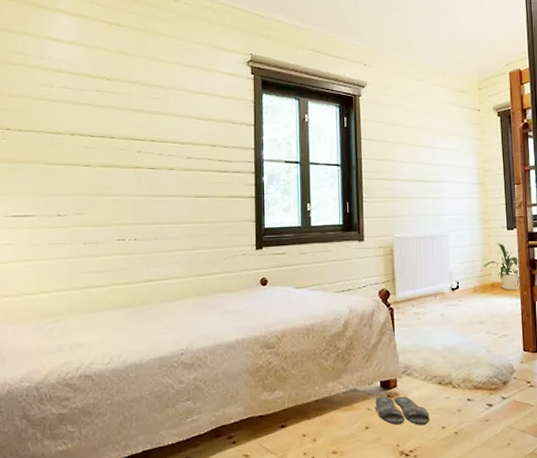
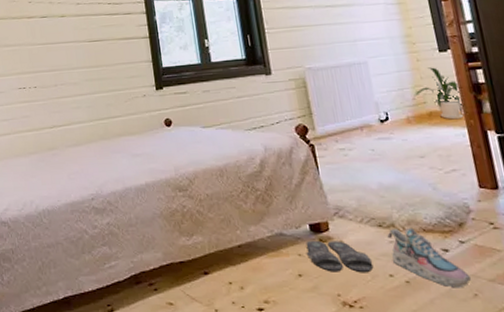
shoe: none [445,385,508,438] -> present [387,227,472,288]

